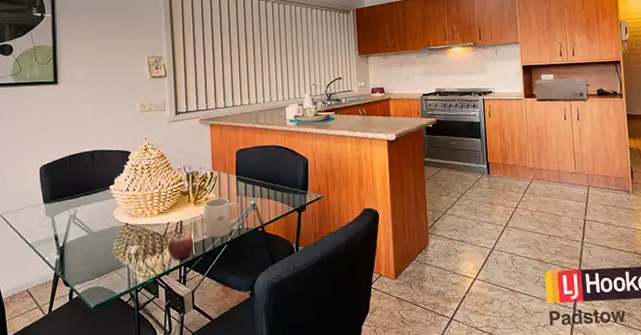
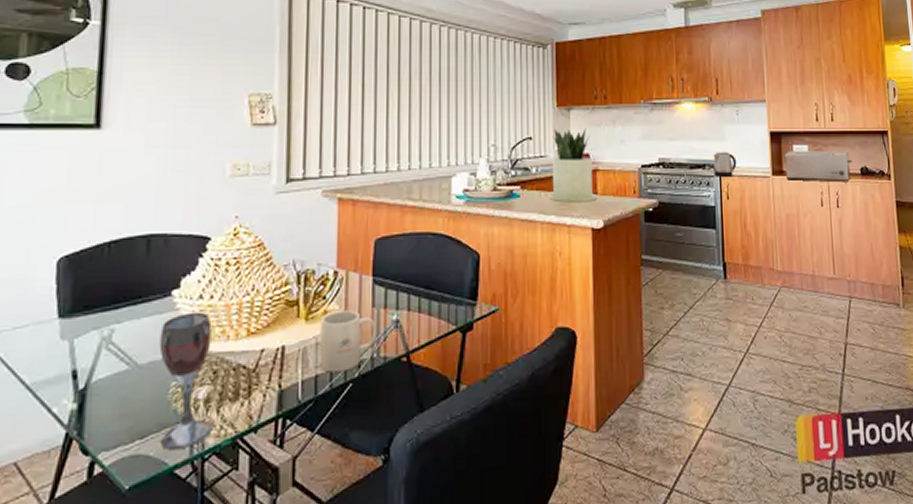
cup: none [104,199,141,285] -> present [159,312,213,451]
fruit: present [167,231,194,260] -> none [258,363,301,409]
planter: none [355,69,390,123] -> present [549,128,597,203]
kettle: none [478,82,497,102] -> present [713,152,737,178]

